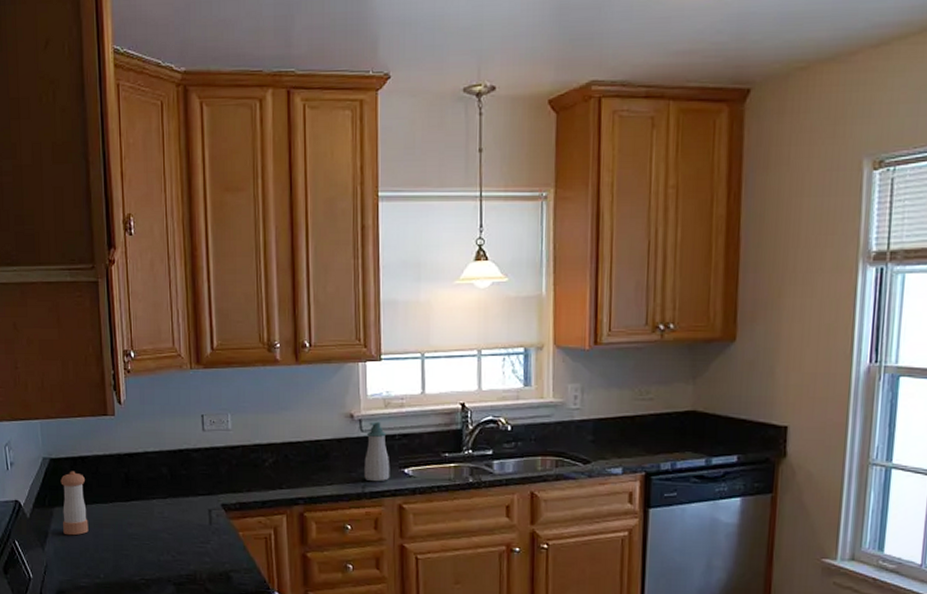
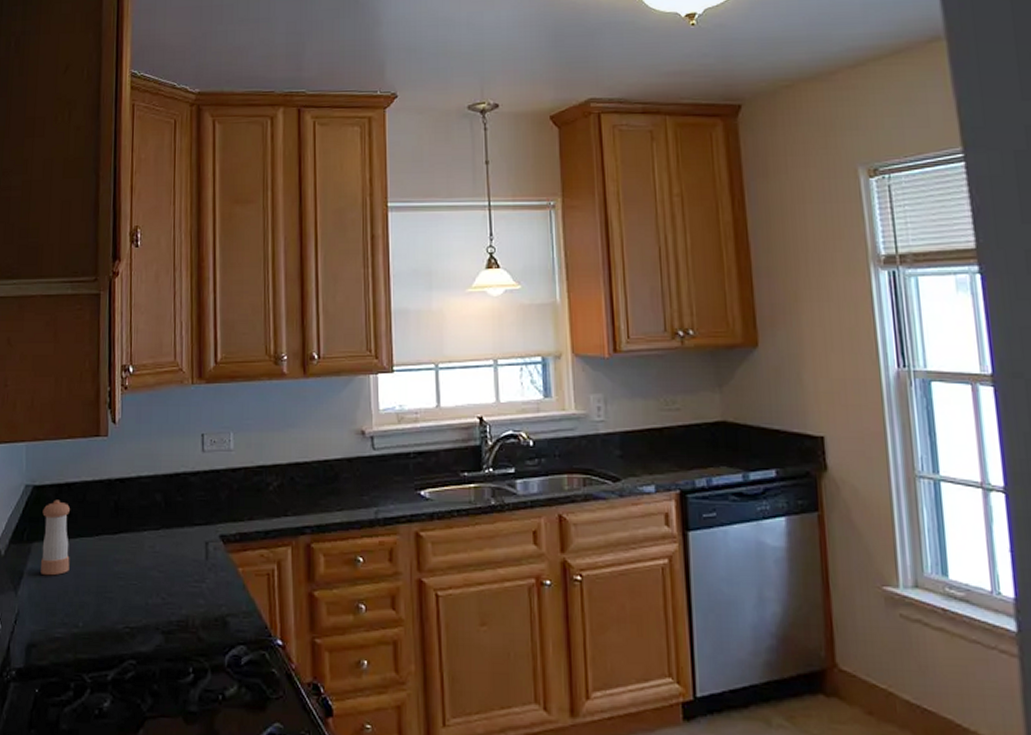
soap bottle: present [364,421,390,482] -> none [377,438,405,507]

